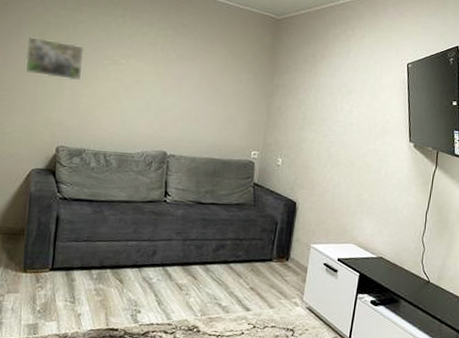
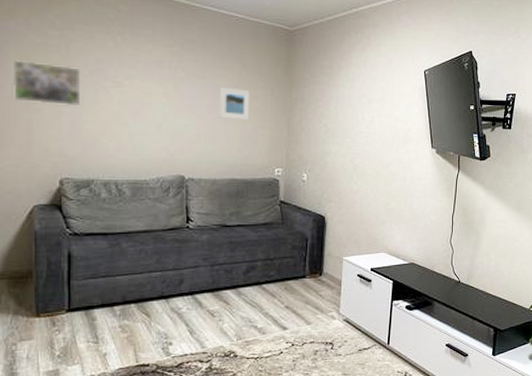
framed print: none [204,69,234,103] -> present [220,86,250,121]

